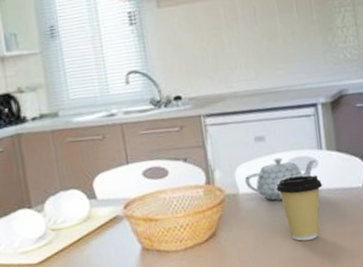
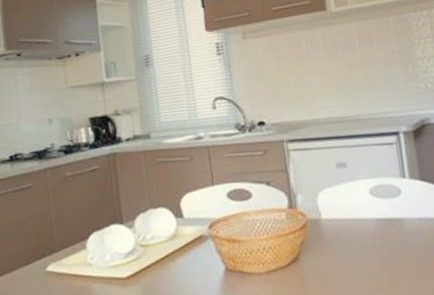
teapot: present [244,157,317,201] -> none [326,184,400,228]
coffee cup: present [276,174,323,241] -> none [358,203,407,271]

